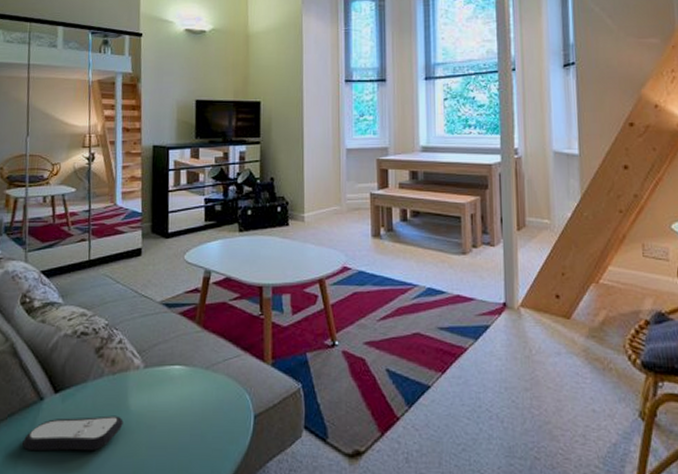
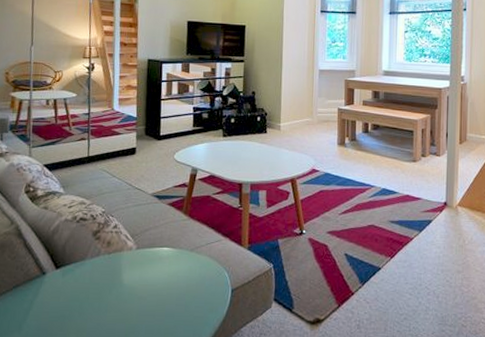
remote control: present [22,415,123,452] -> none [26,288,117,318]

